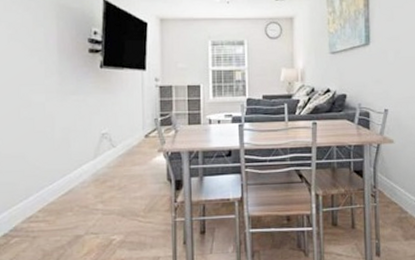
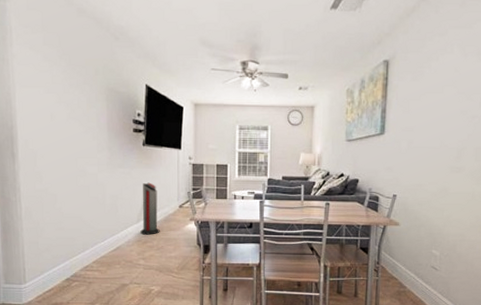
air purifier: none [98,110,122,173] -> present [140,182,160,235]

